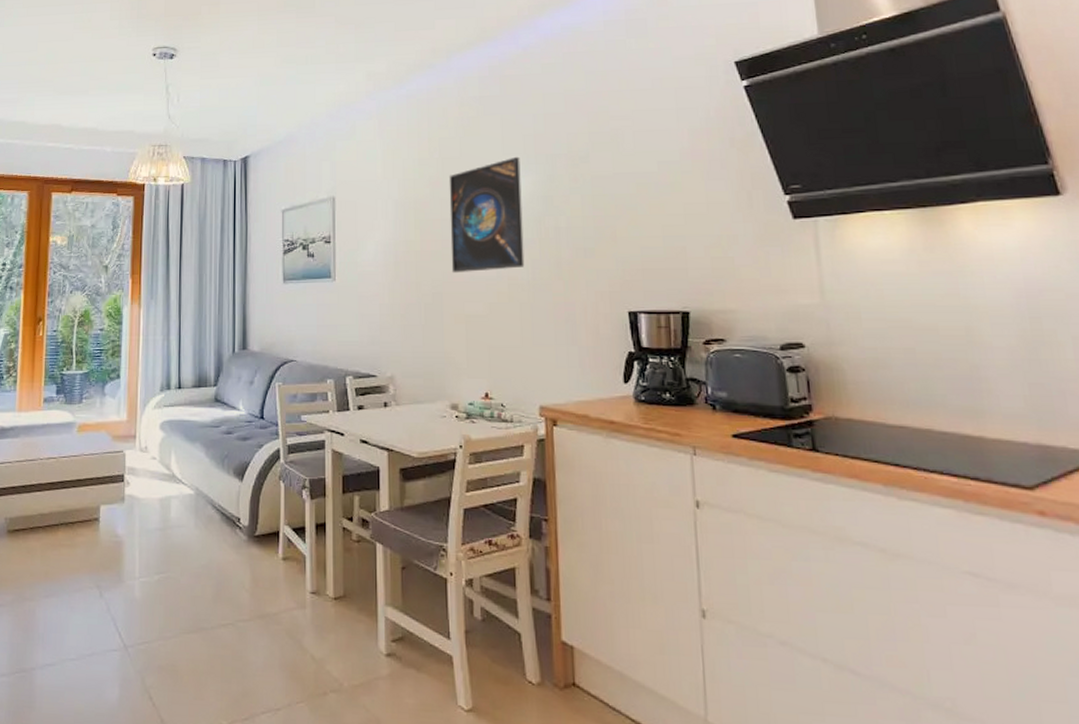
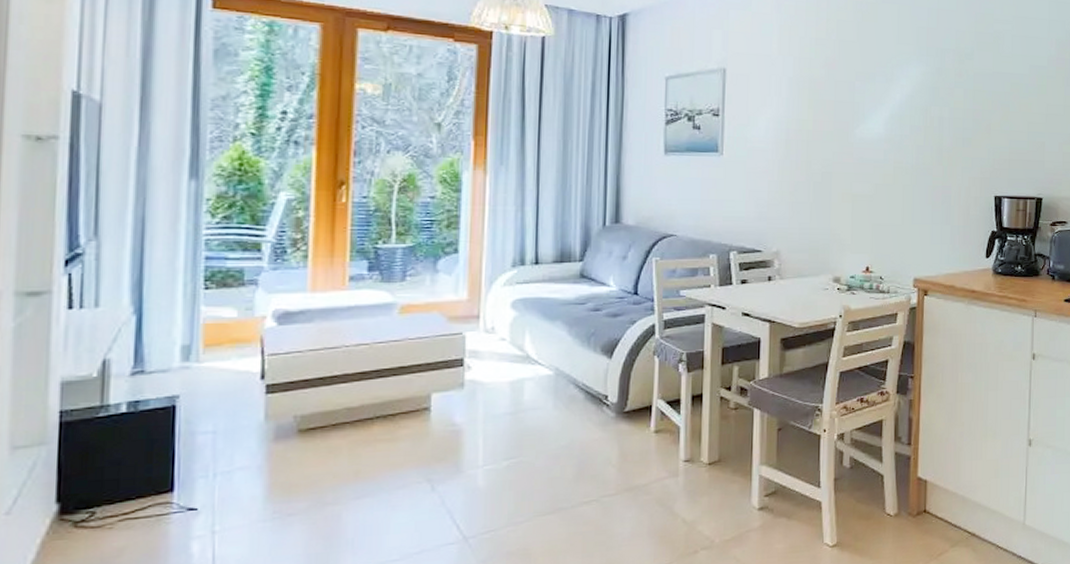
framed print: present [449,156,525,273] -> none [842,46,913,155]

